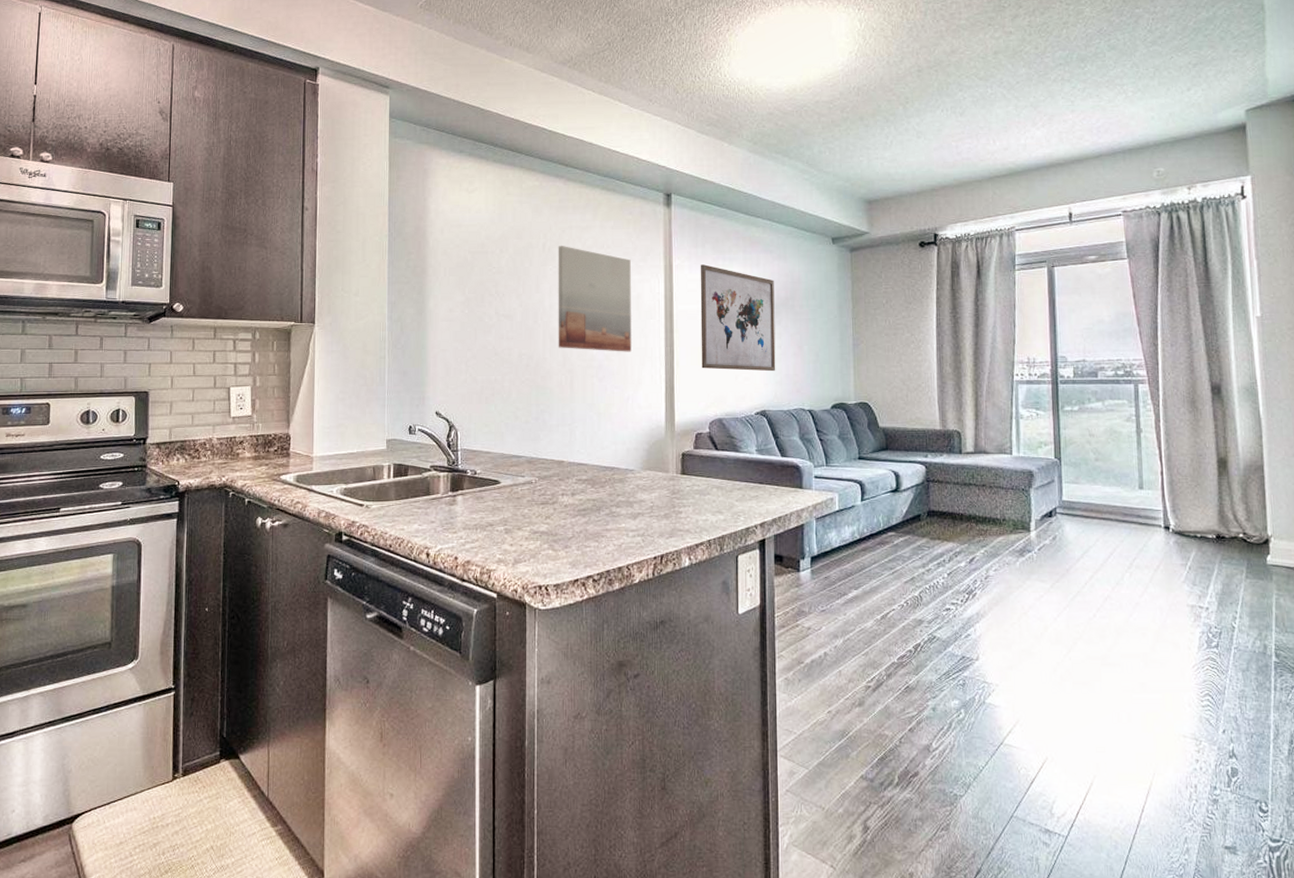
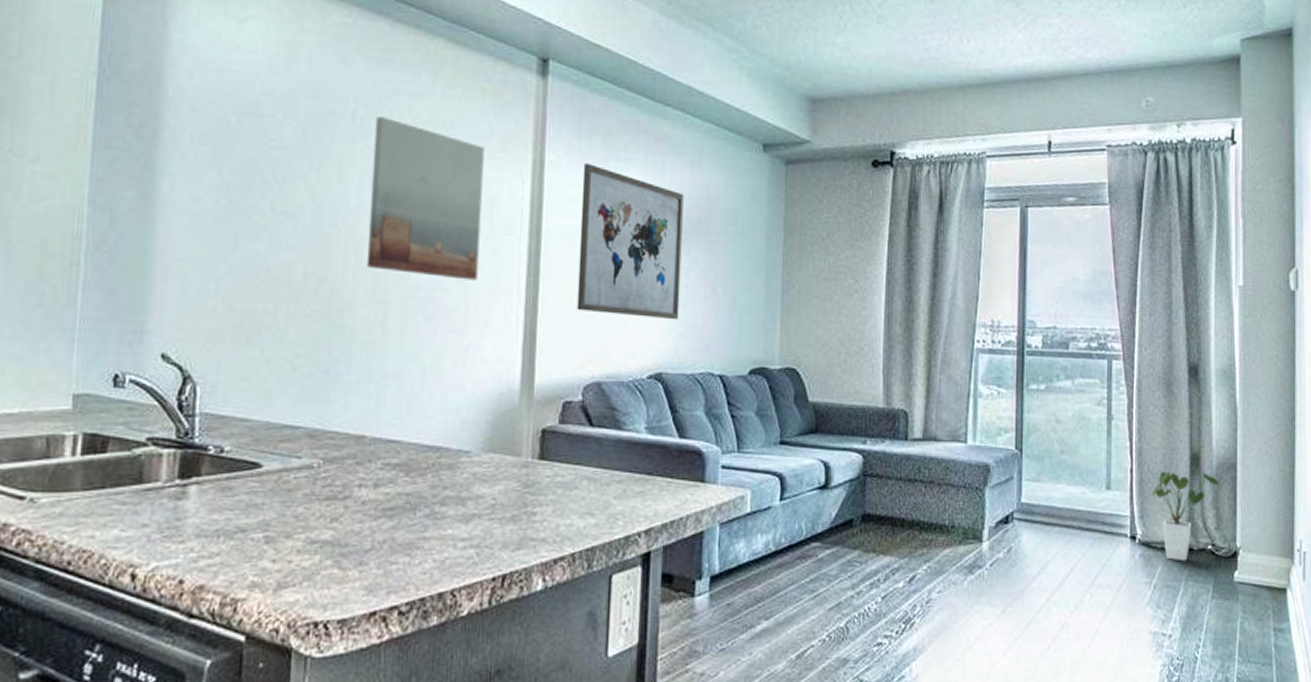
house plant: none [1182,472,1249,547] -> present [1151,471,1221,562]

